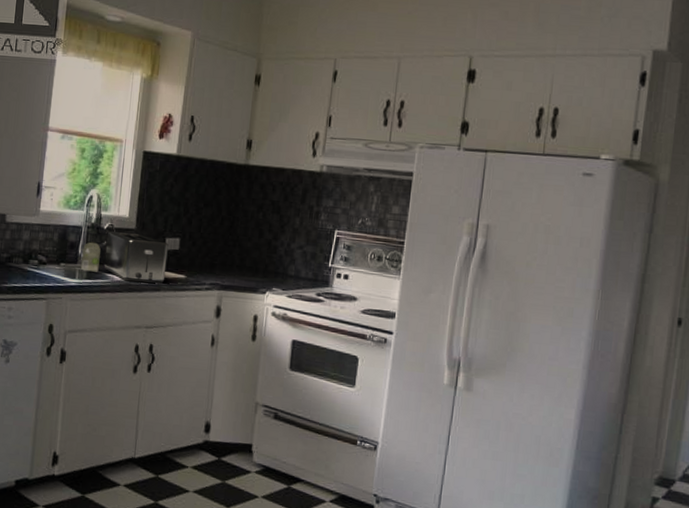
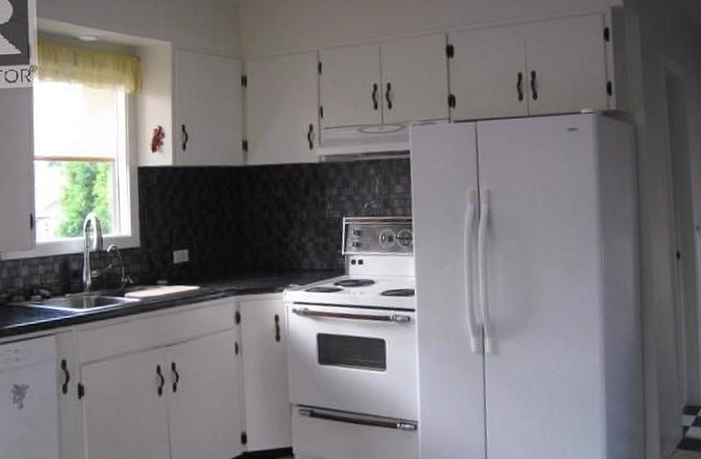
soap dispenser: present [77,221,103,272] -> none [83,246,108,298]
toaster: present [104,231,169,284] -> none [111,251,179,302]

